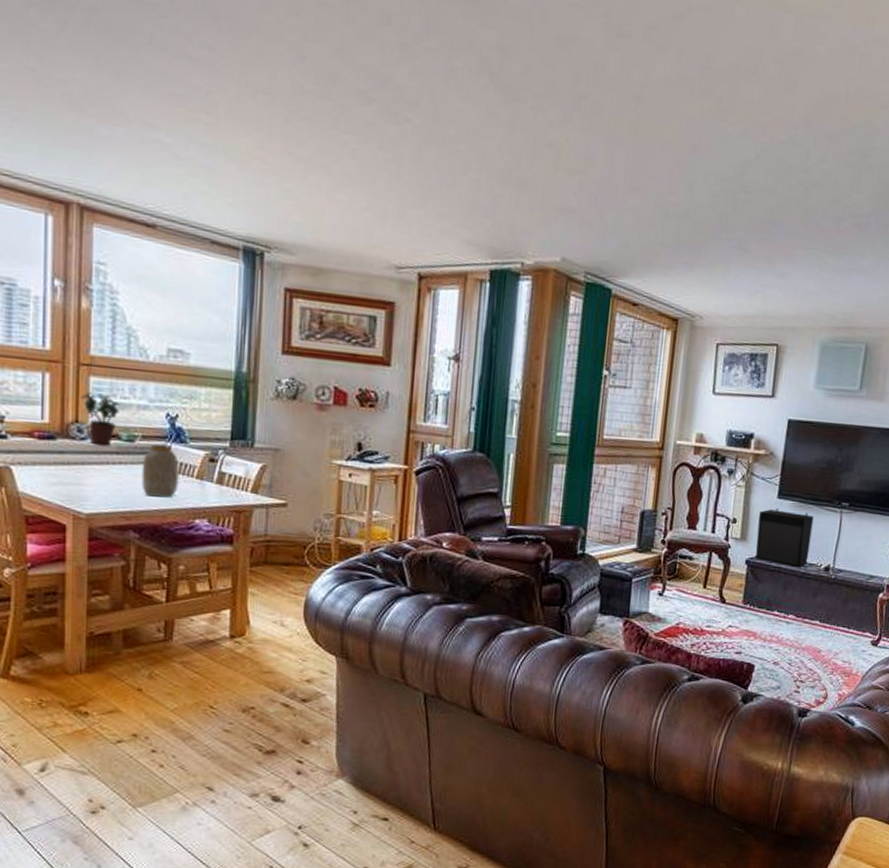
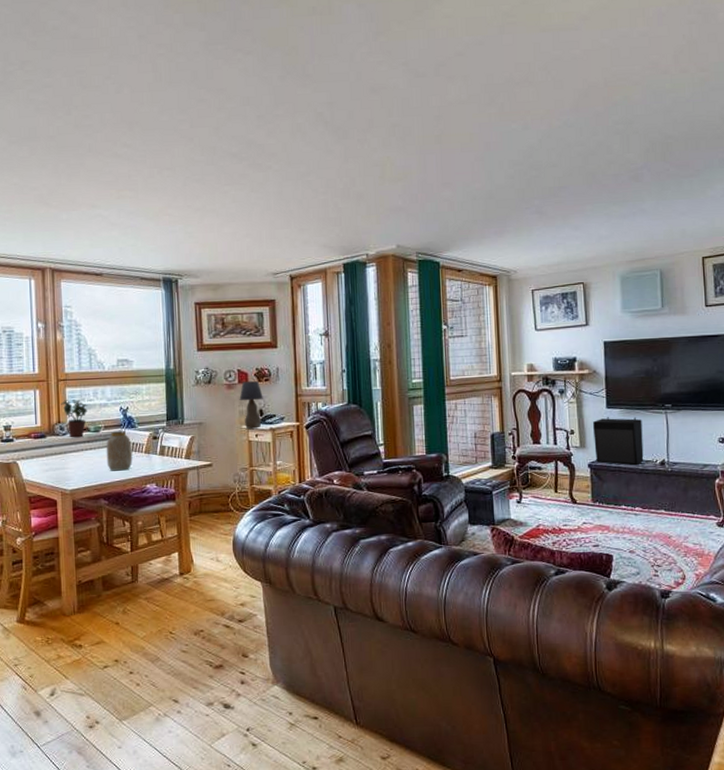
table lamp: none [332,403,365,466] -> present [239,380,263,429]

